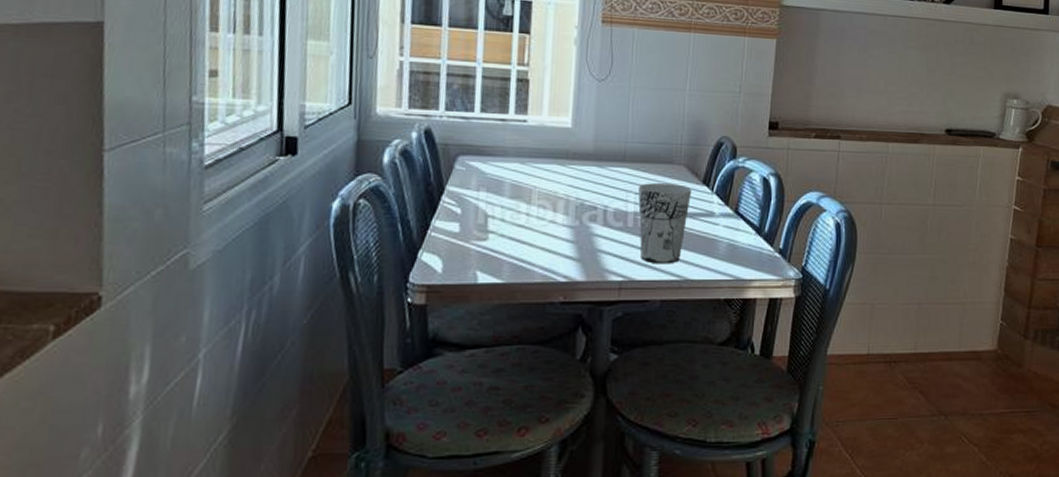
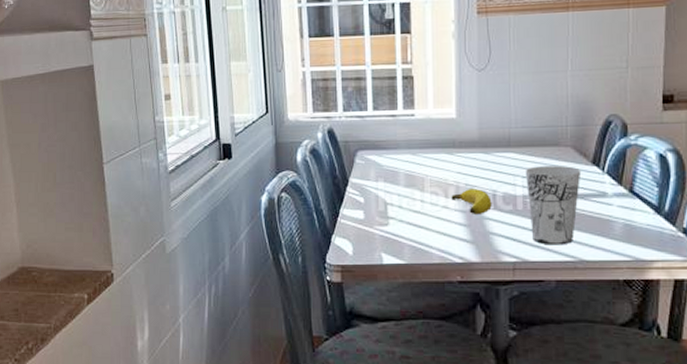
banana: none [560,203,602,232] -> present [451,189,492,216]

